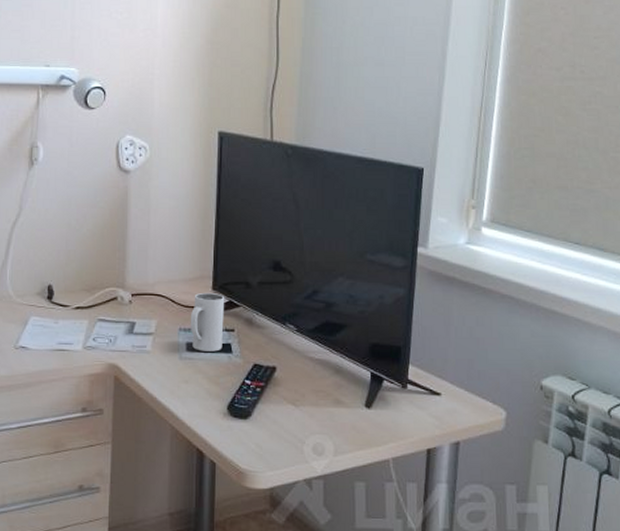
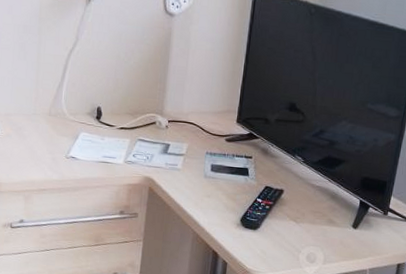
mug: present [190,292,225,352] -> none [215,124,247,174]

